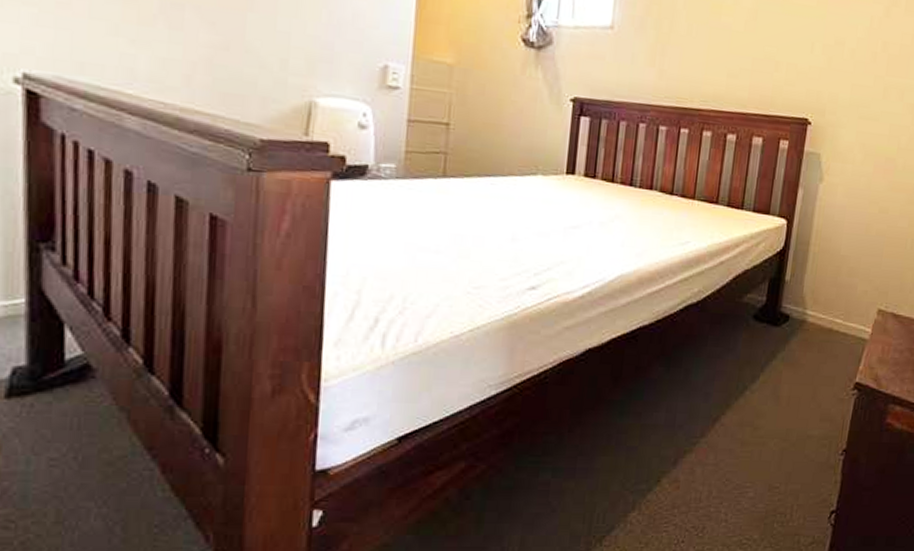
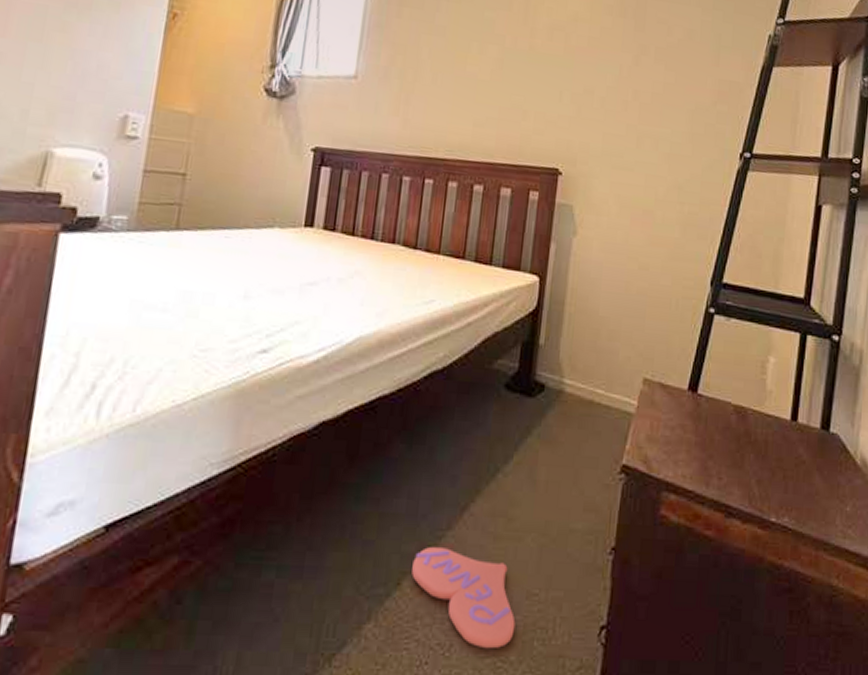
slippers: none [670,450,759,530] -> present [411,546,516,649]

